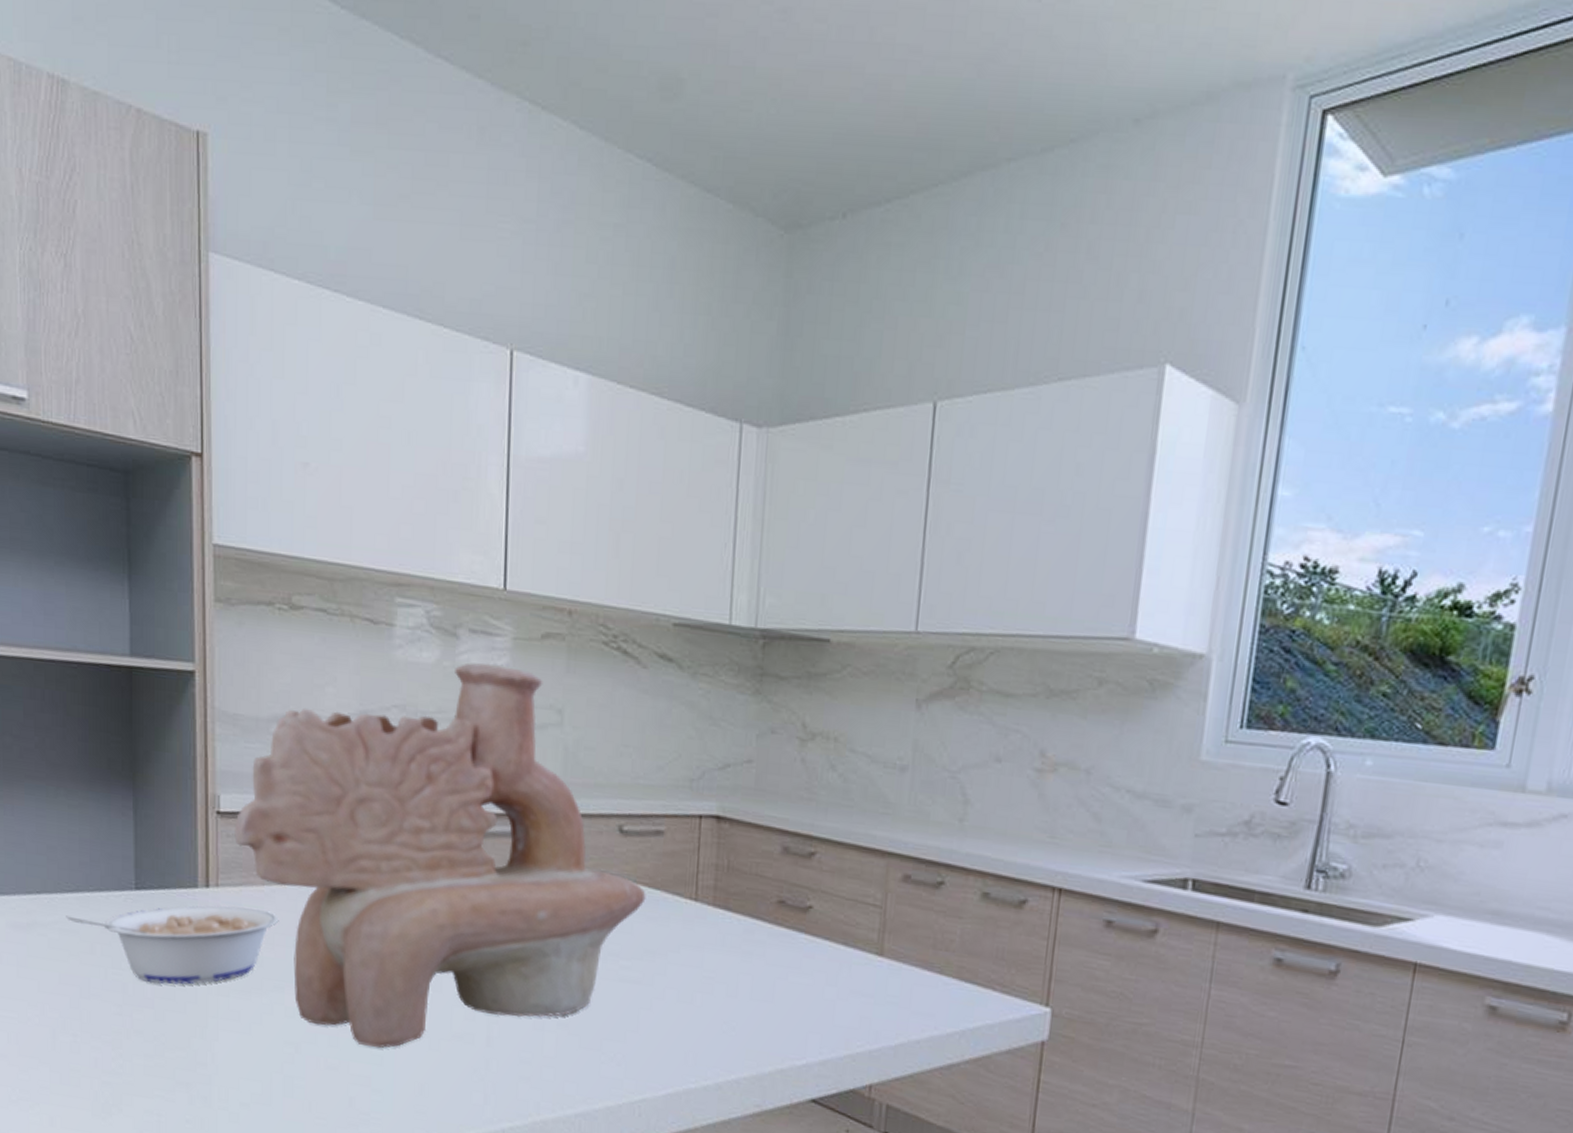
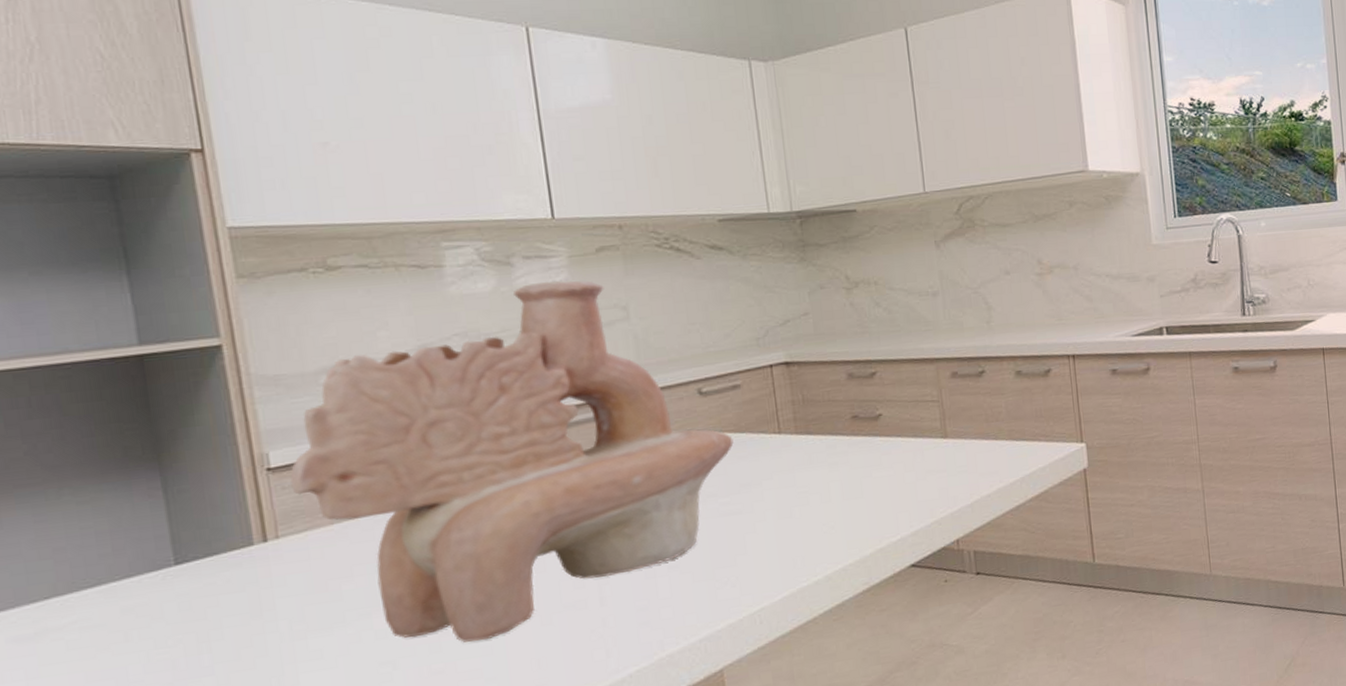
legume: present [66,905,279,985] -> none [87,546,356,652]

